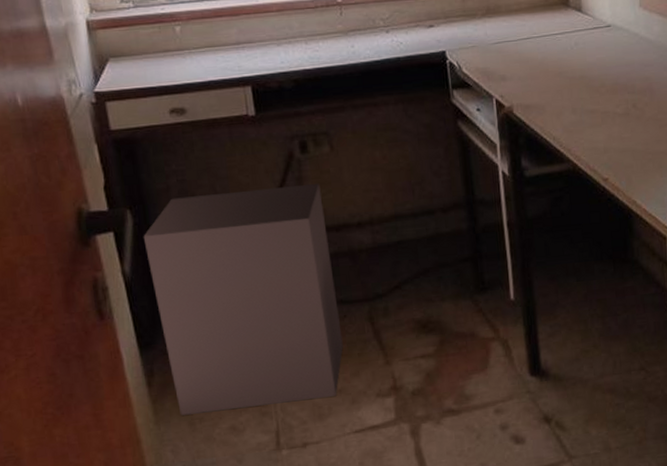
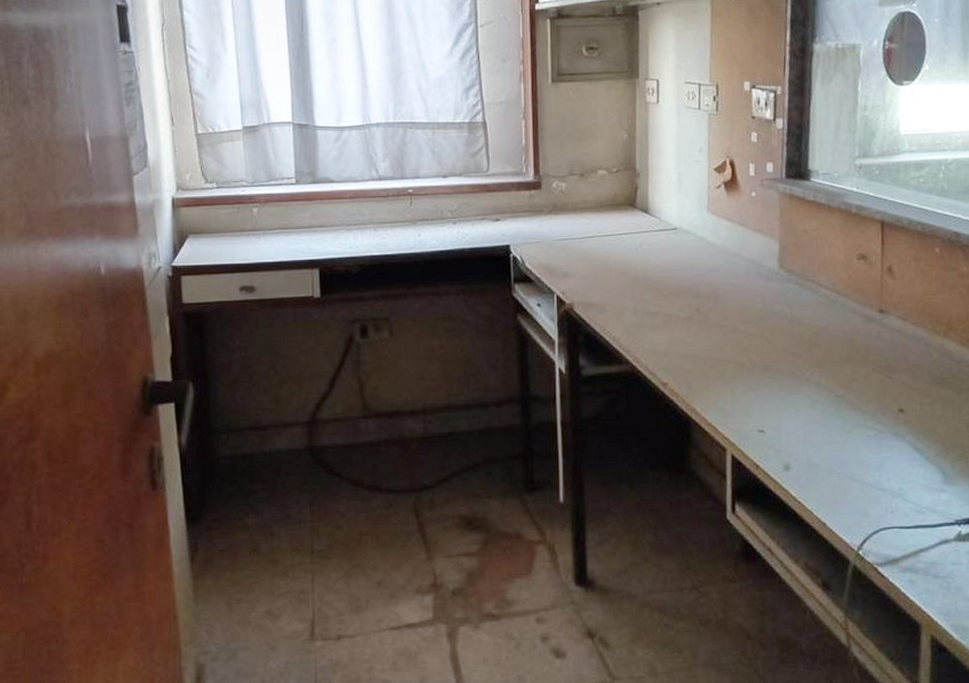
cardboard box: present [143,183,343,416] -> none [202,368,386,595]

